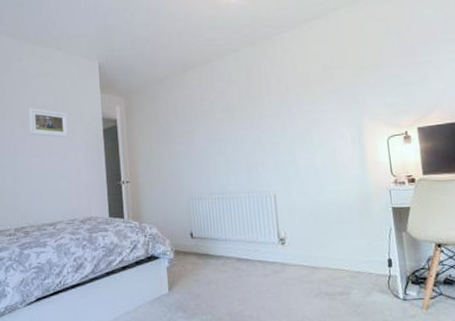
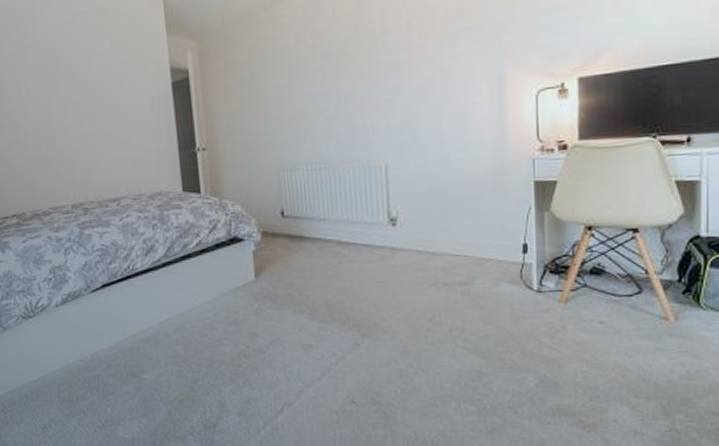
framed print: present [29,107,68,138] -> none [78,55,129,94]

